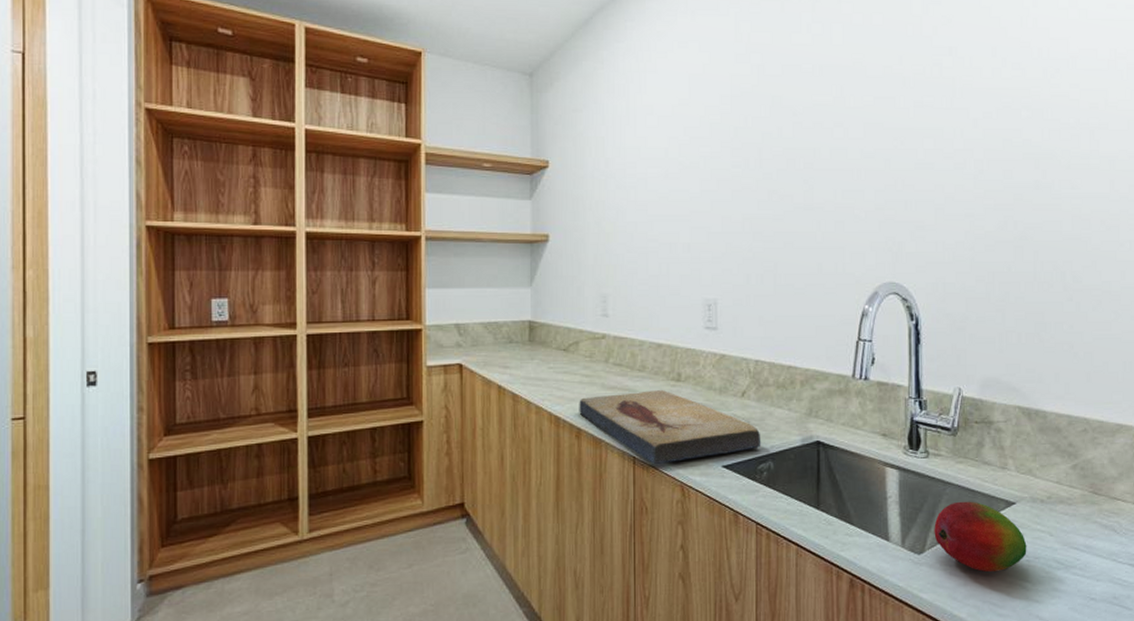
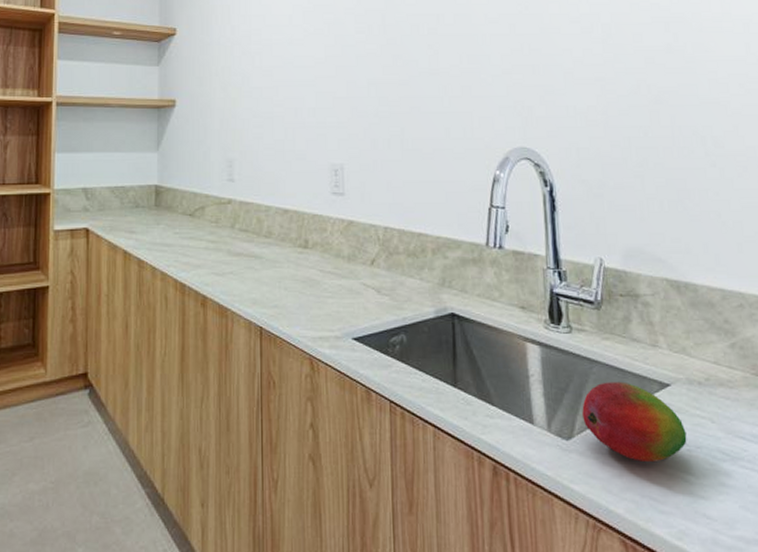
fish fossil: present [579,390,761,465] -> none [204,257,393,336]

